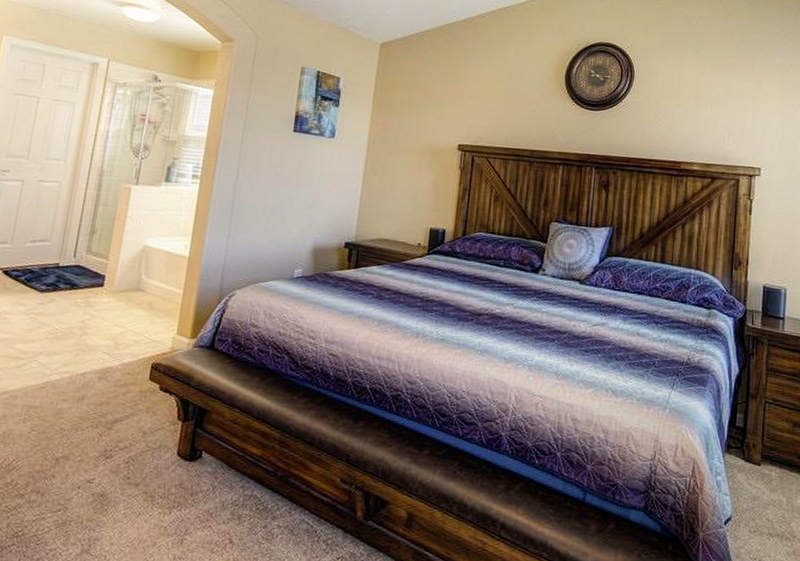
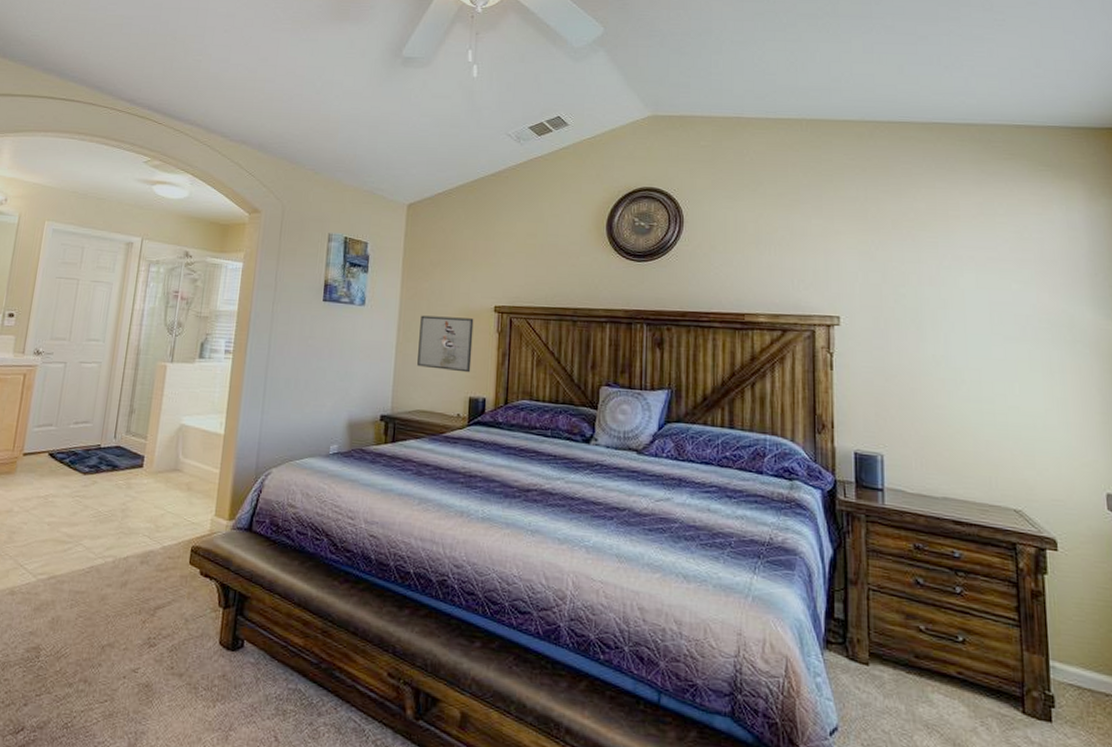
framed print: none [382,150,439,206] -> present [417,315,474,373]

